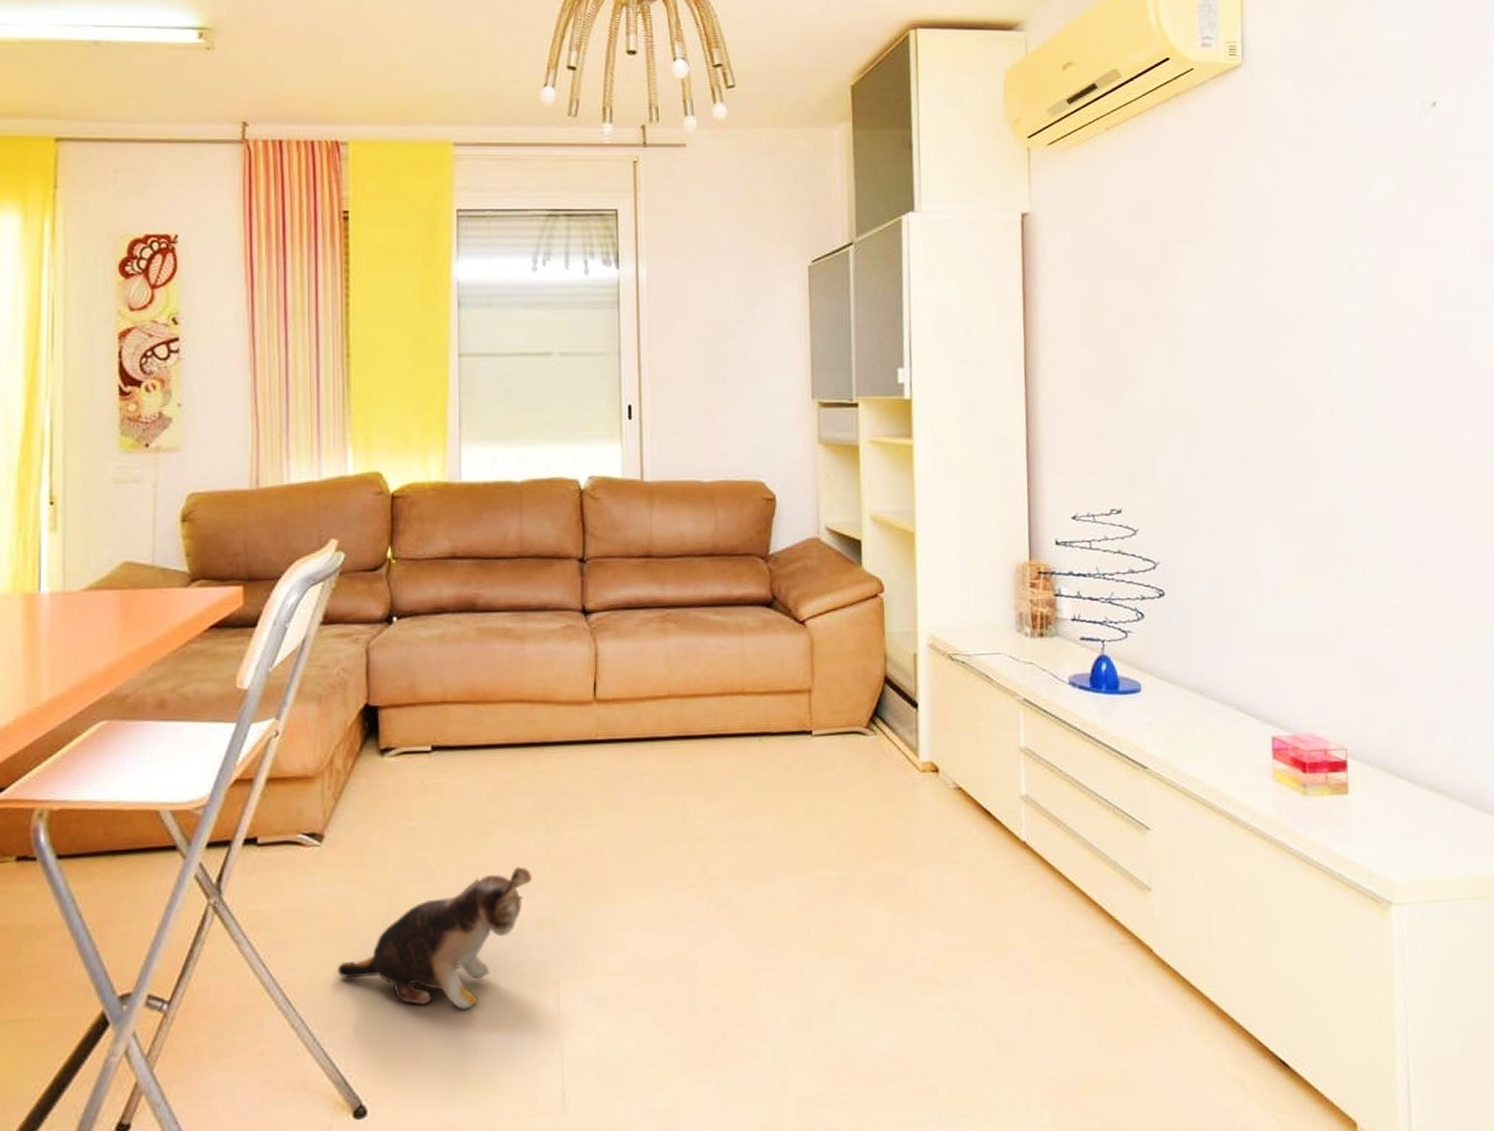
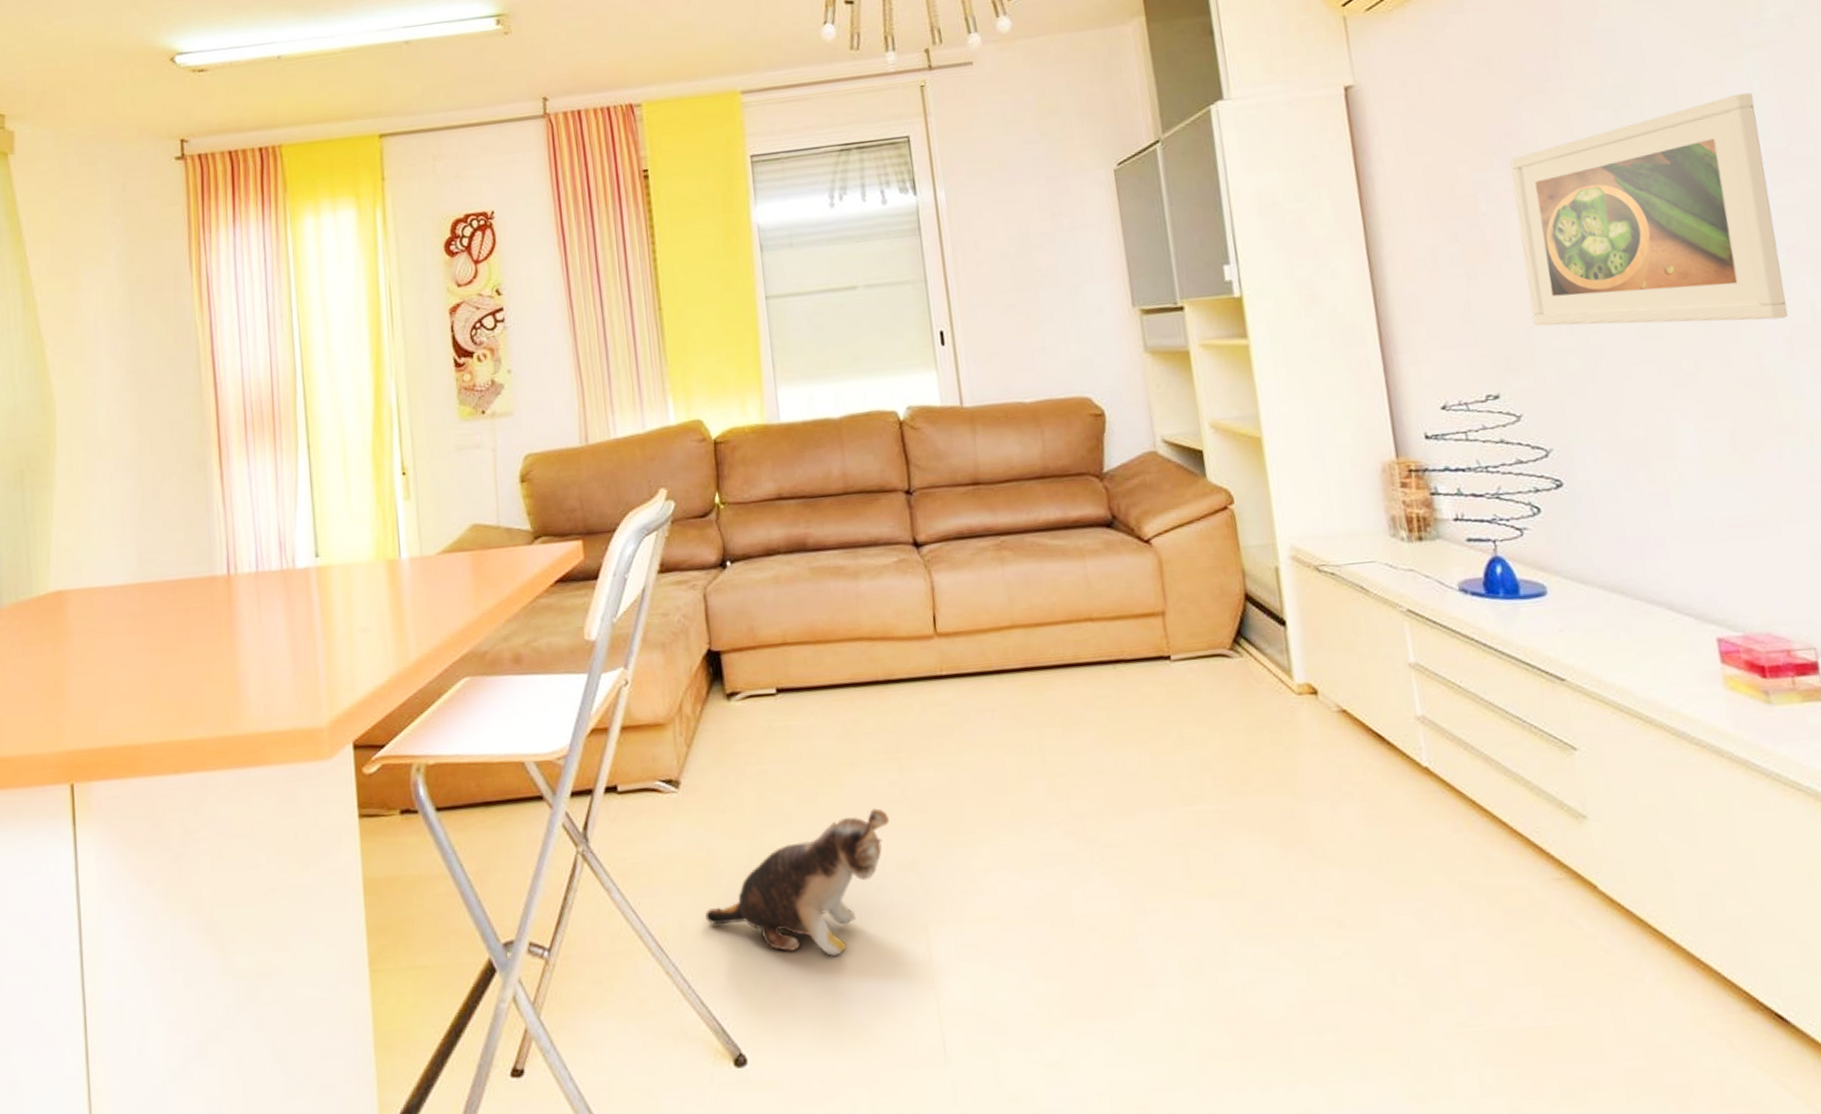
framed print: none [1153,262,1359,463] -> present [1510,92,1788,326]

